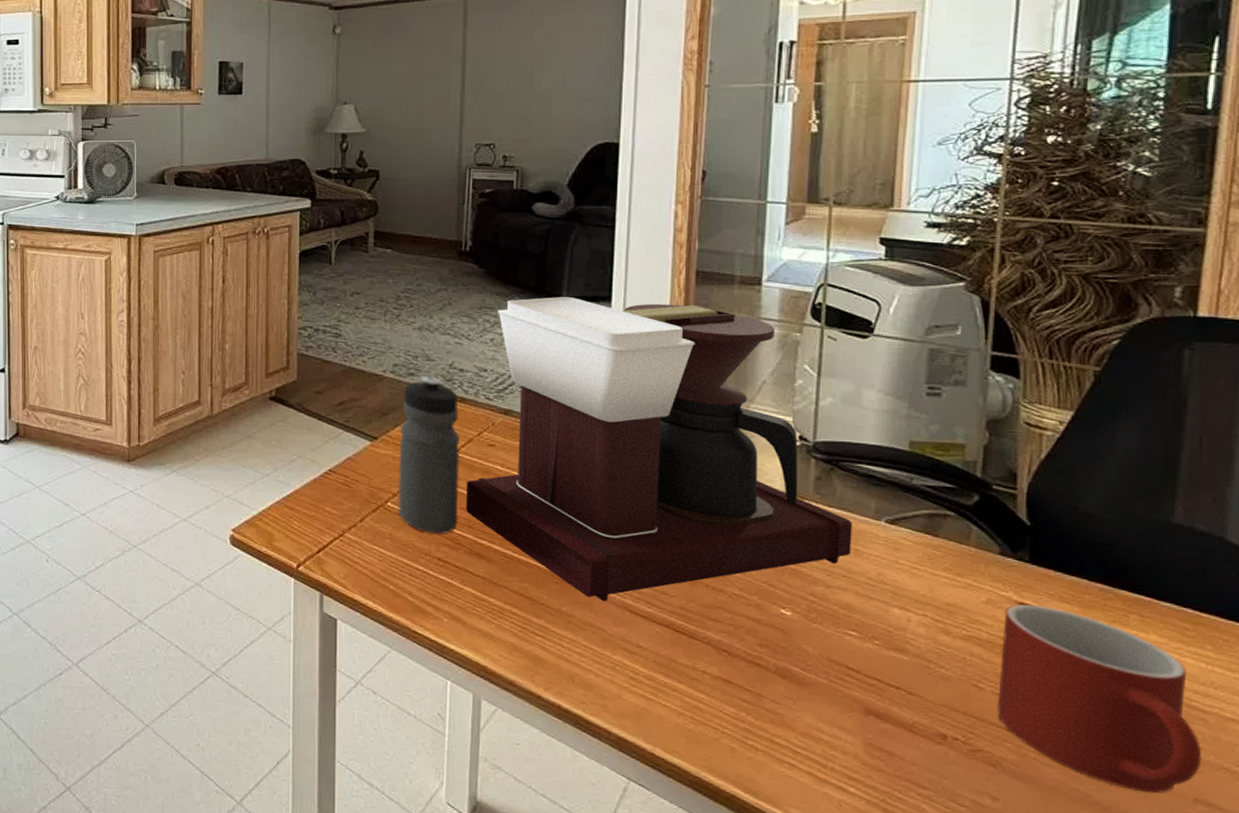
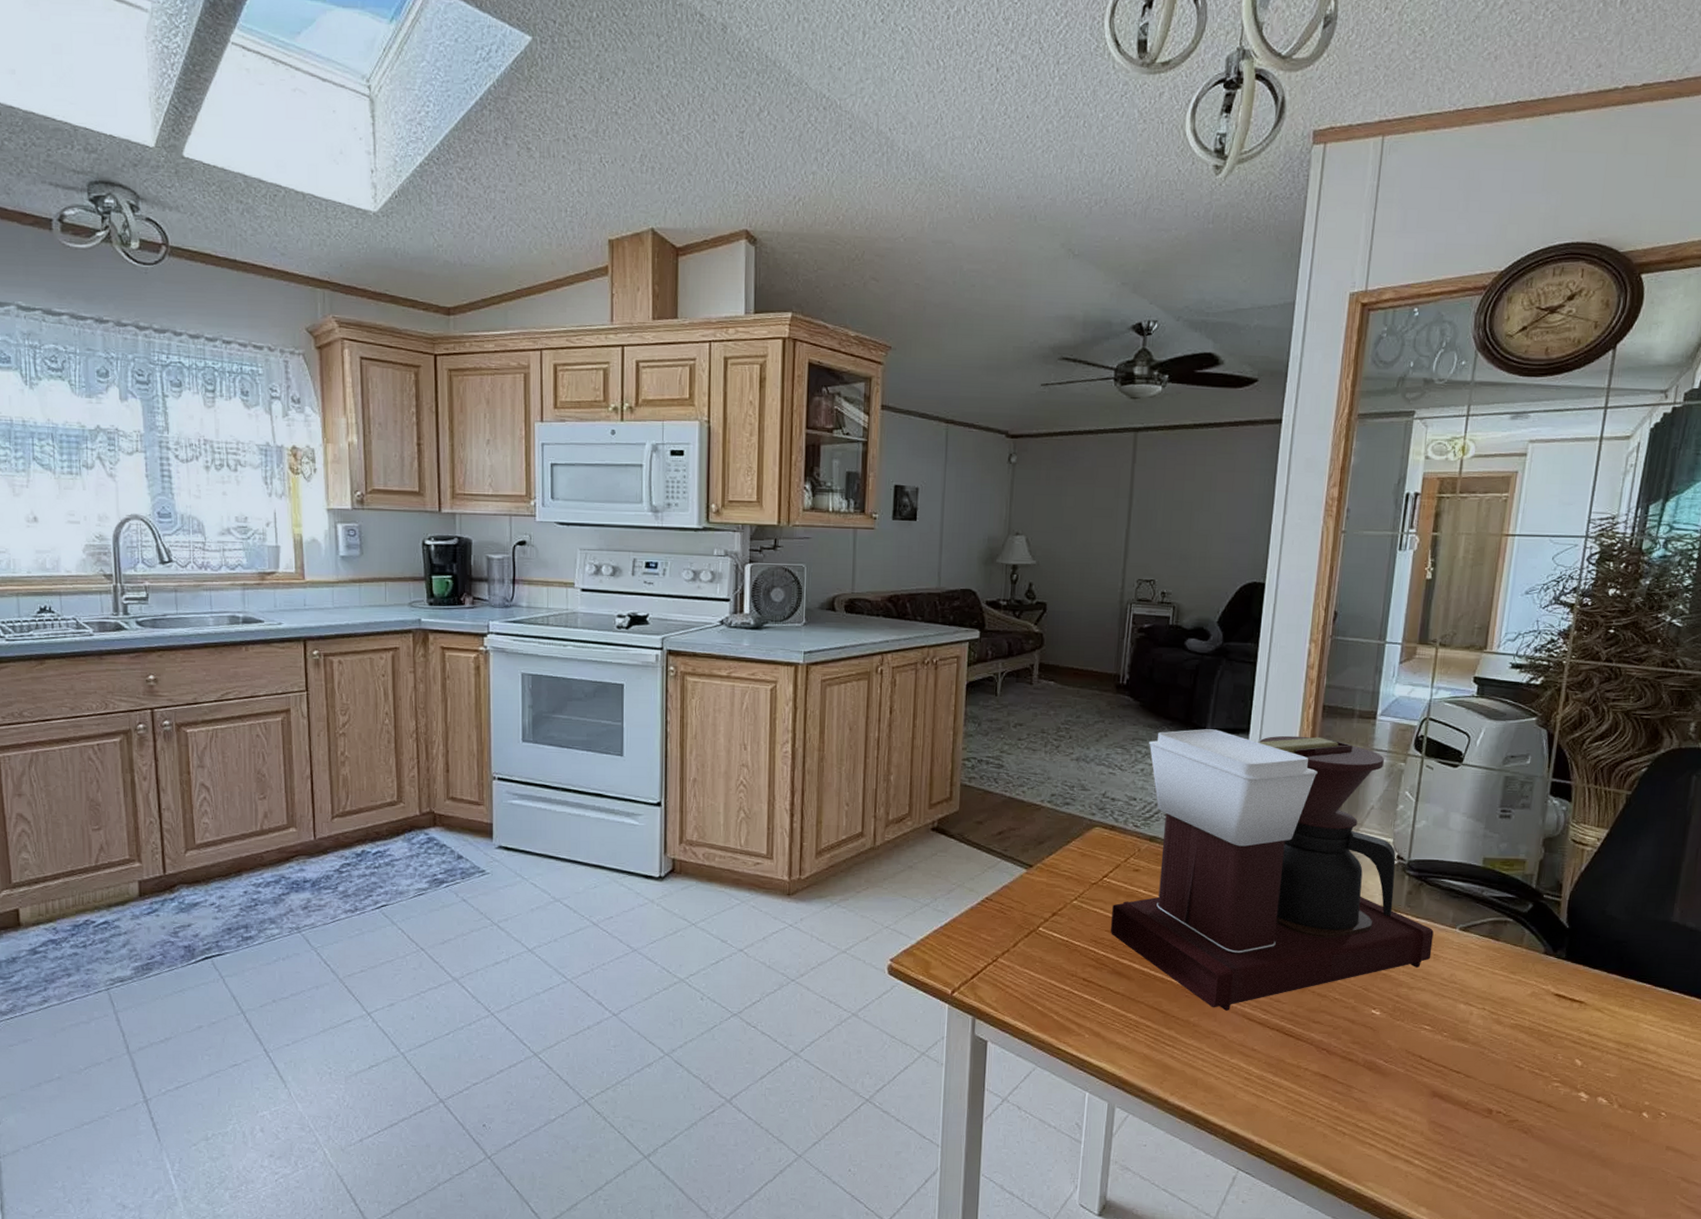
water bottle: present [398,375,461,535] -> none [1049,805,1109,956]
mug: present [997,604,1202,793] -> none [1531,995,1675,1145]

